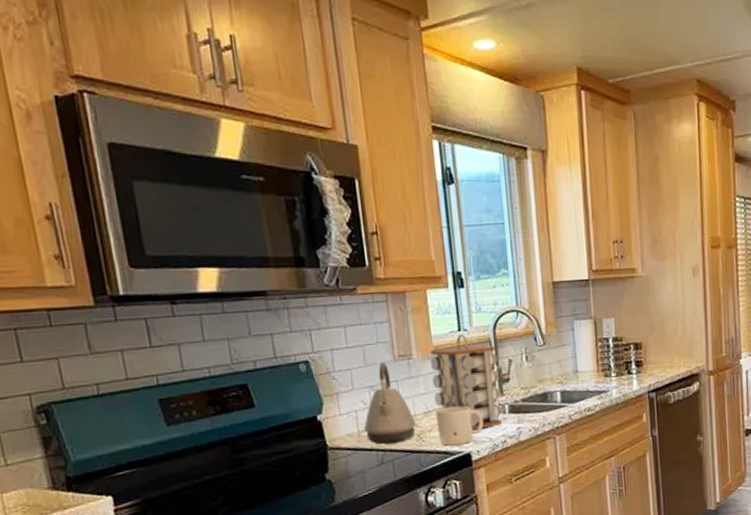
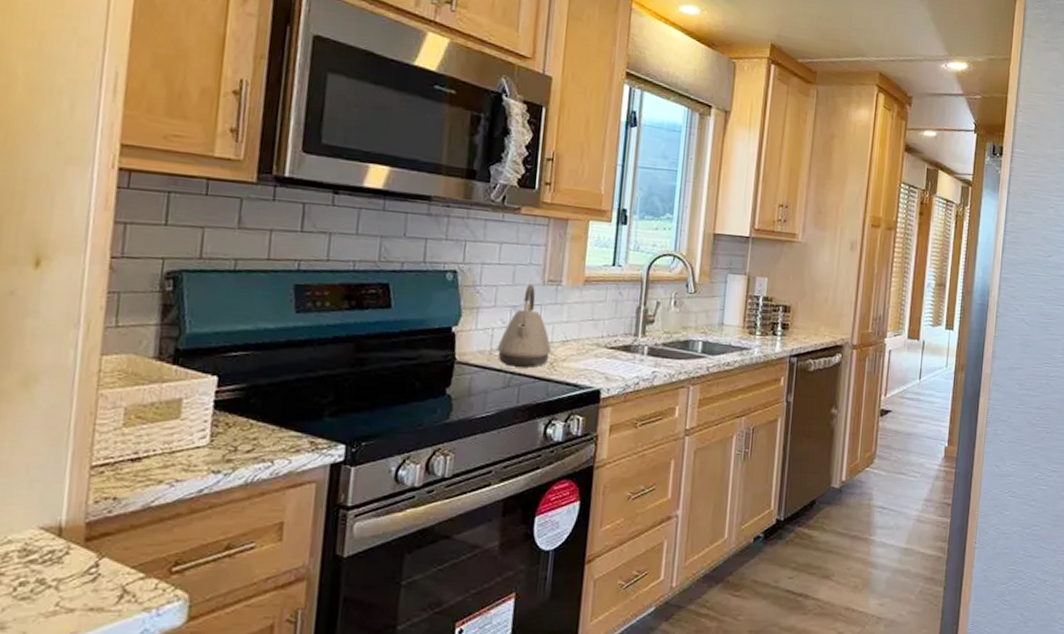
spice rack: present [430,334,503,431] -> none [574,269,647,368]
mug: present [435,405,484,446] -> none [571,339,620,380]

